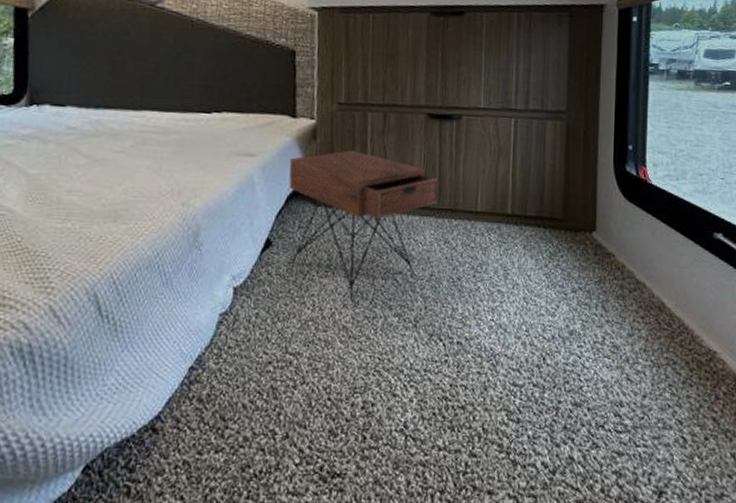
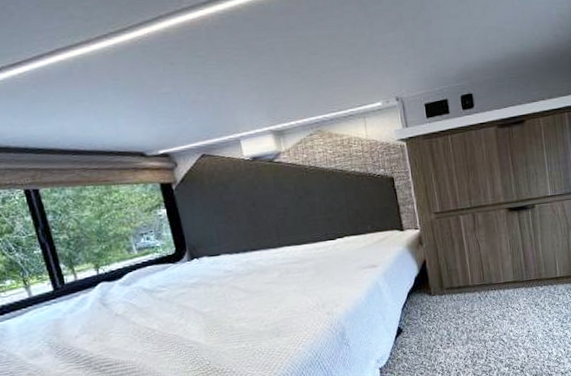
nightstand: present [289,150,438,301] -> none [404,248,526,362]

